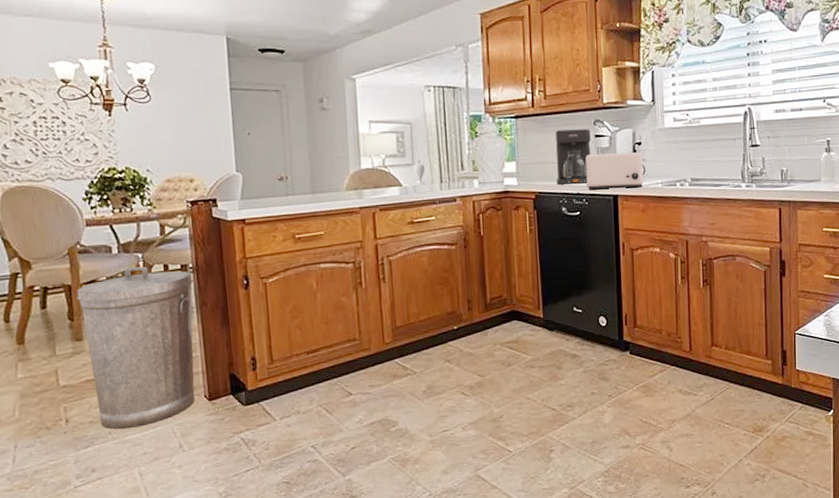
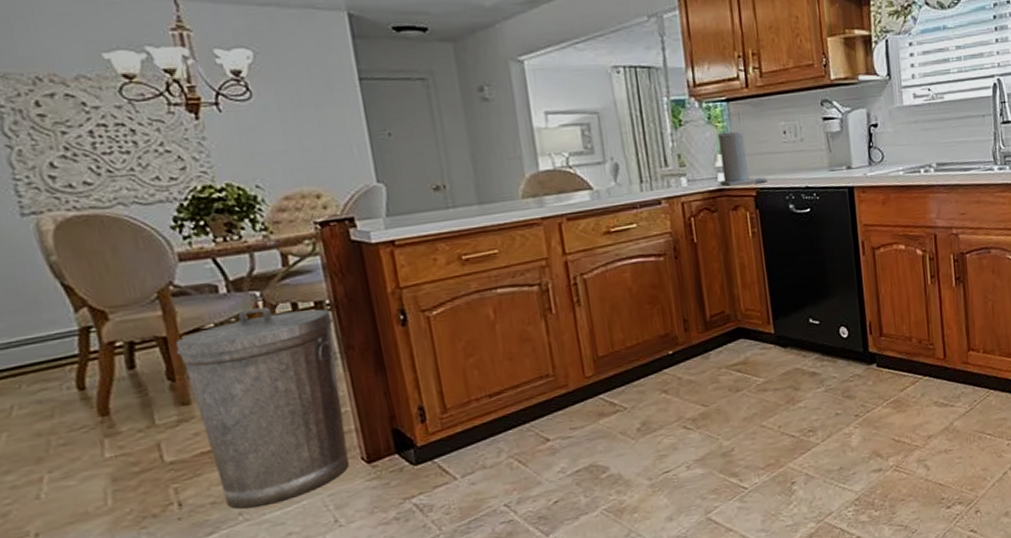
paper towel: none [505,143,545,190] -> present [718,130,767,188]
coffee maker: present [556,129,591,186] -> none [776,111,819,179]
toaster: present [585,152,646,190] -> none [813,135,885,183]

